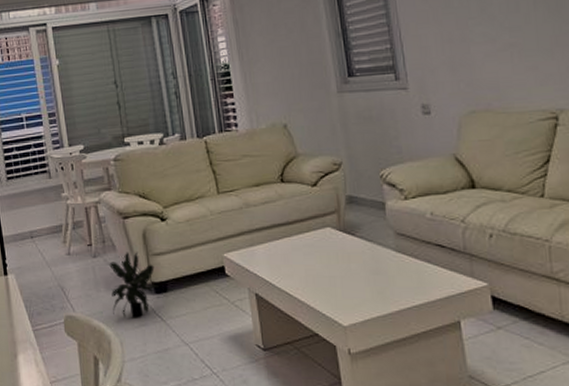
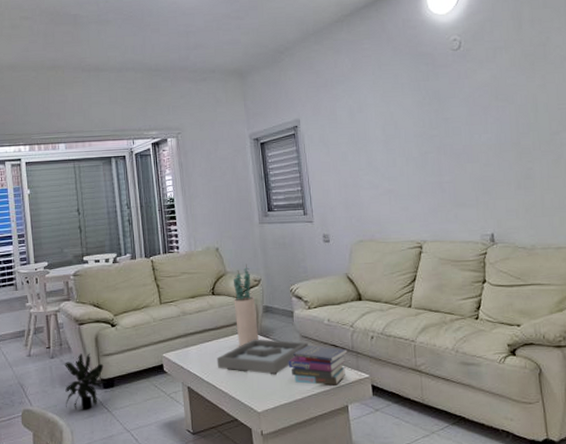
decorative tray: none [289,236,406,281] -> present [216,339,308,375]
vase: none [306,143,341,245] -> present [233,264,259,346]
books: none [380,245,458,296] -> present [288,345,348,386]

